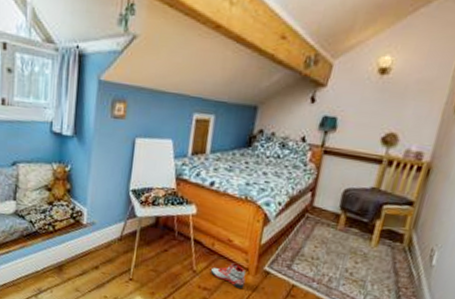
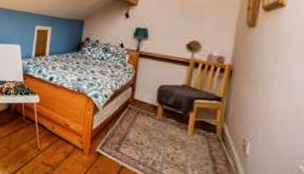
sneaker: present [210,262,246,289] -> none [51,144,81,167]

